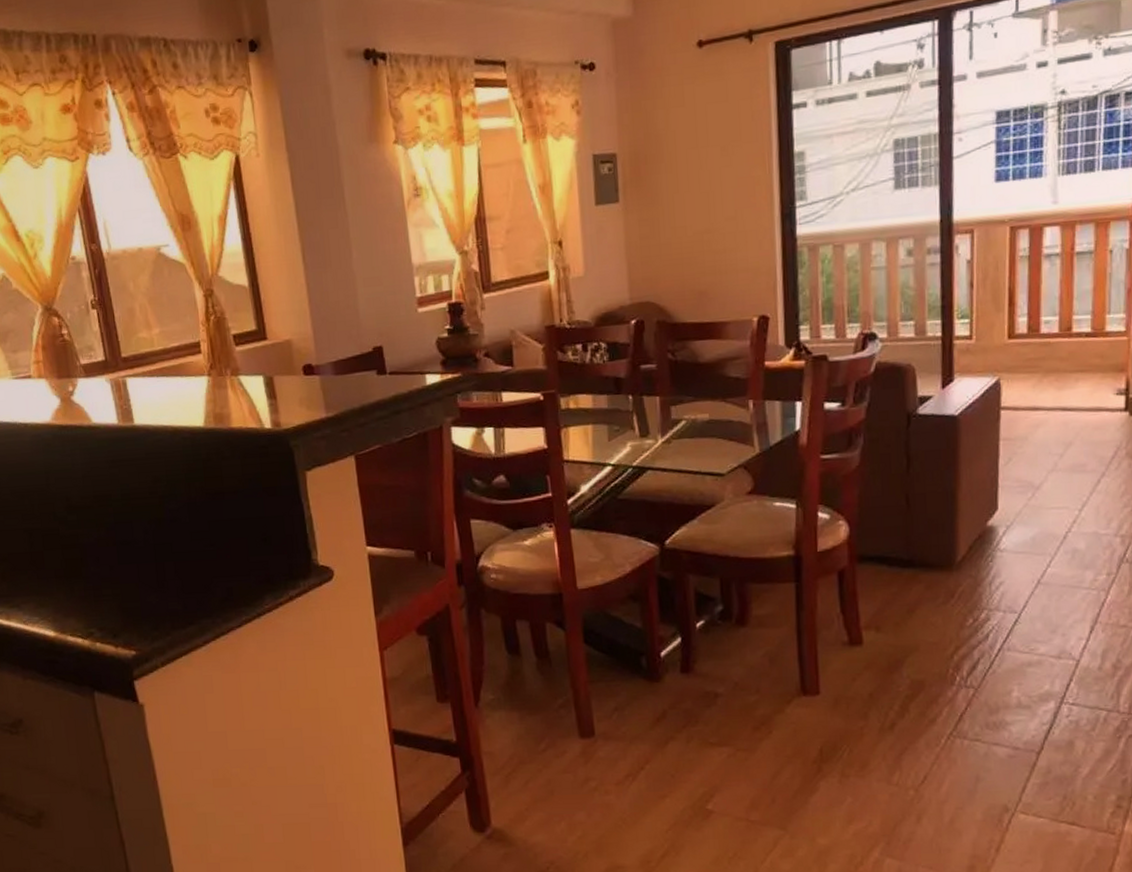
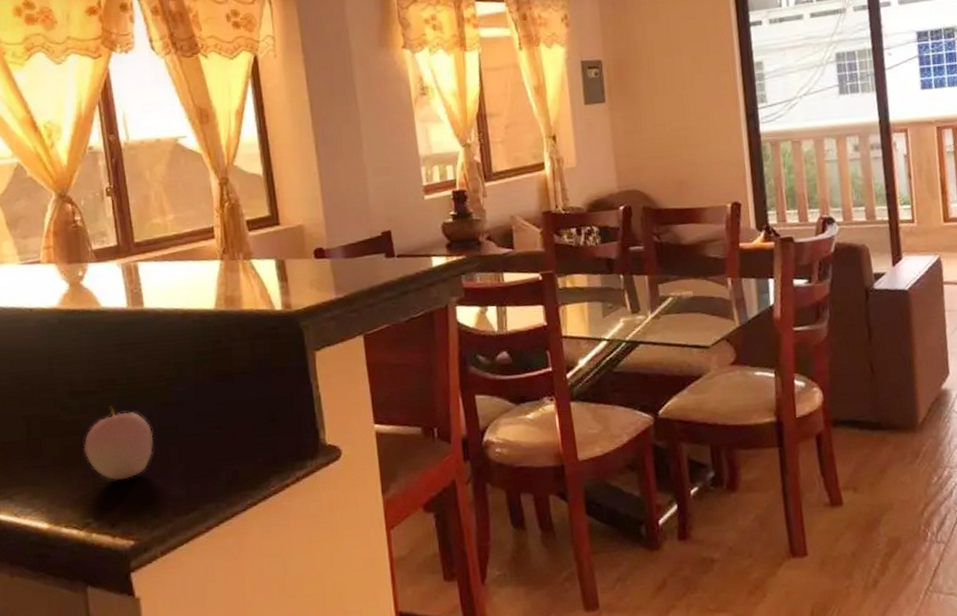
apple: none [83,521,150,594] -> present [83,406,154,481]

